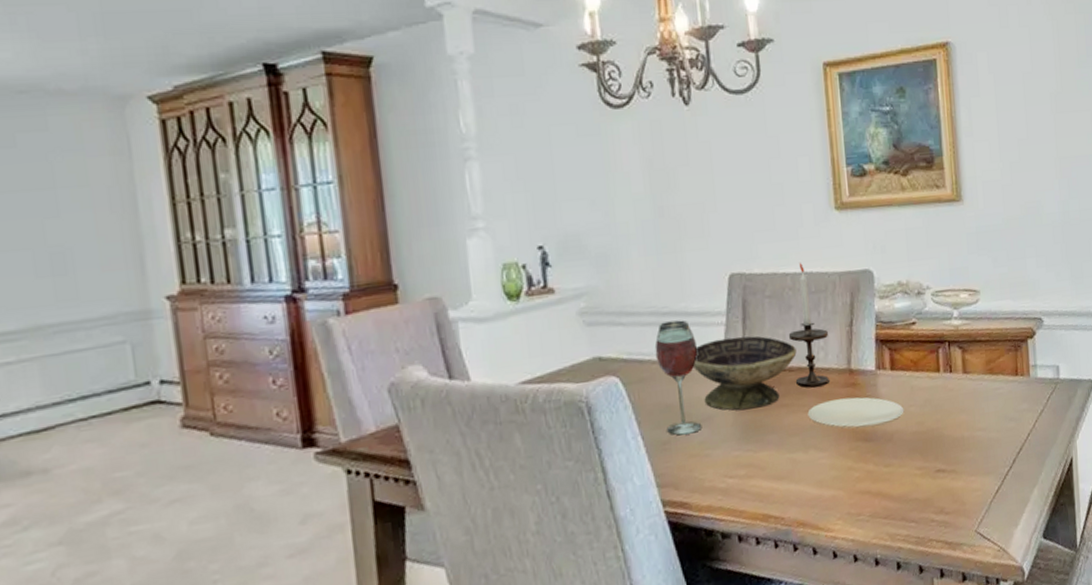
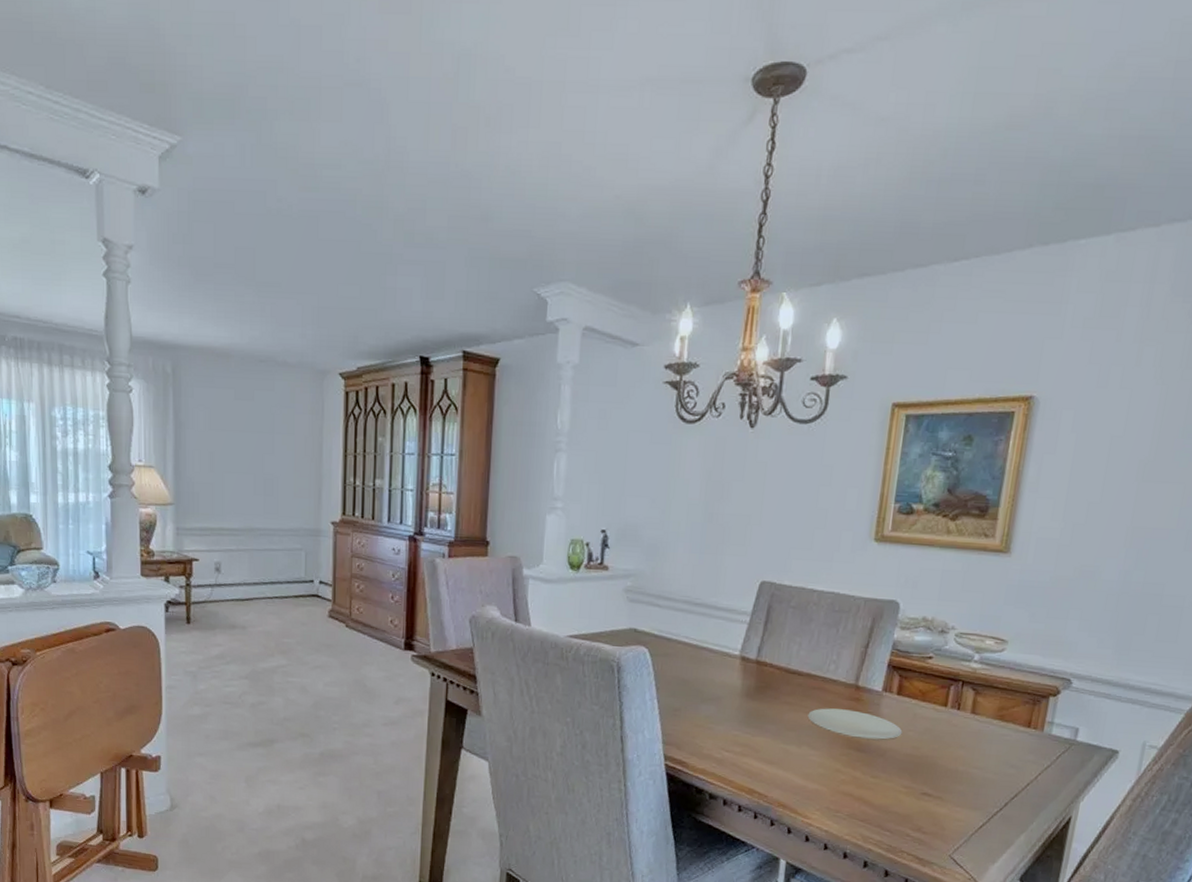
wineglass: present [654,320,701,436] -> none [680,611,720,708]
decorative bowl: present [693,336,797,411] -> none [713,634,809,700]
candlestick: present [788,262,829,388] -> none [803,582,843,695]

